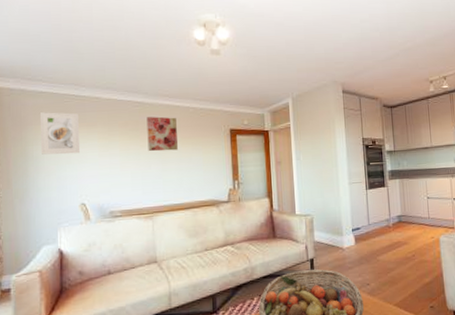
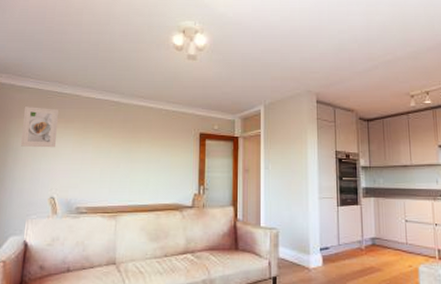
wall art: present [146,116,178,152] -> none [119,116,149,151]

